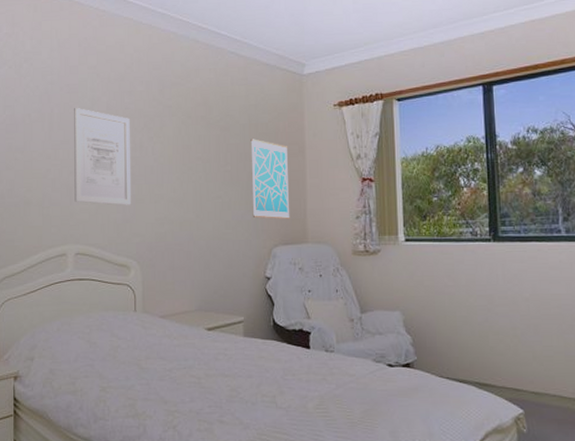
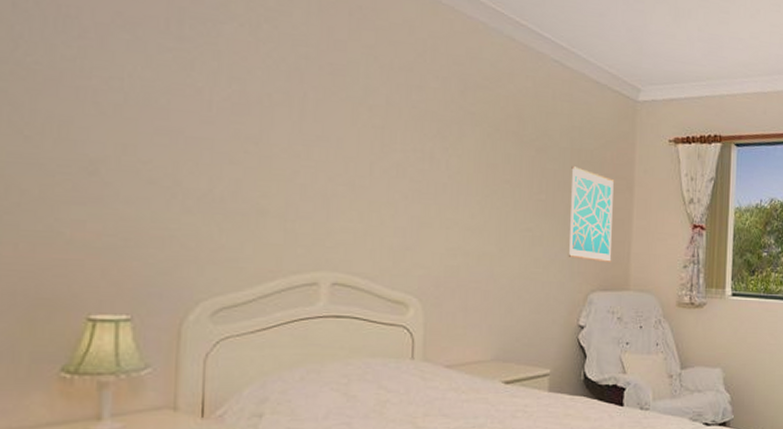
wall art: present [74,107,132,205] -> none [333,95,418,229]

